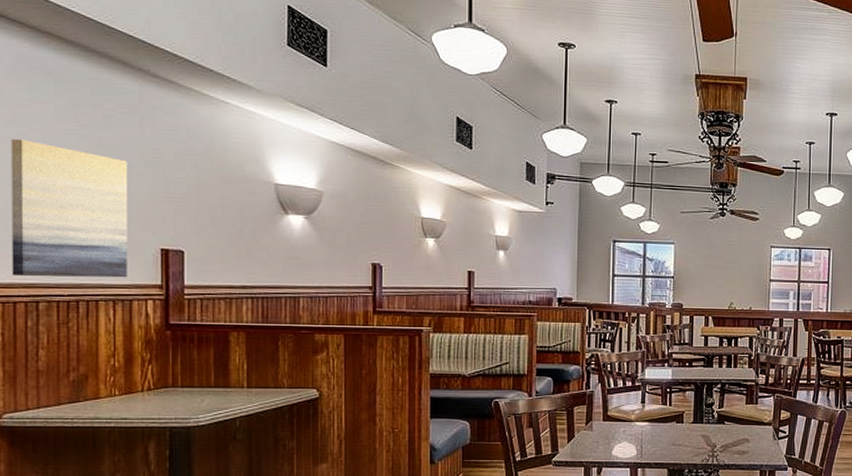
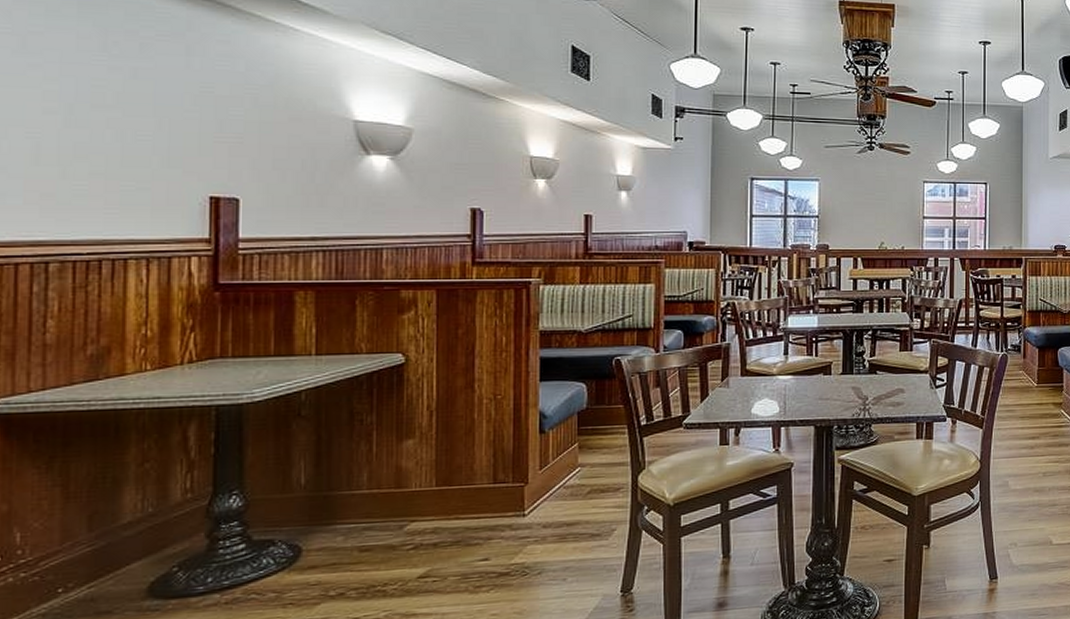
wall art: present [11,138,127,278] -> none [14,70,169,233]

